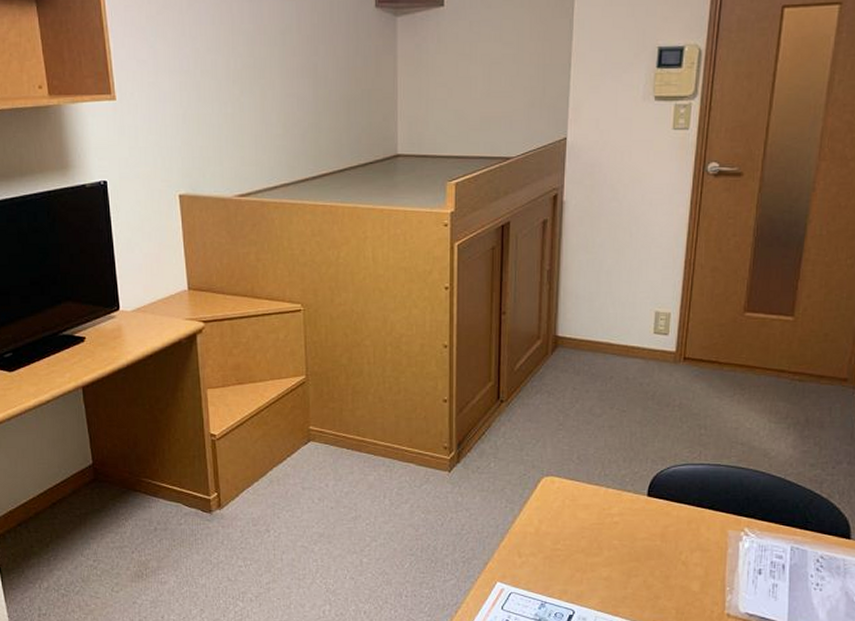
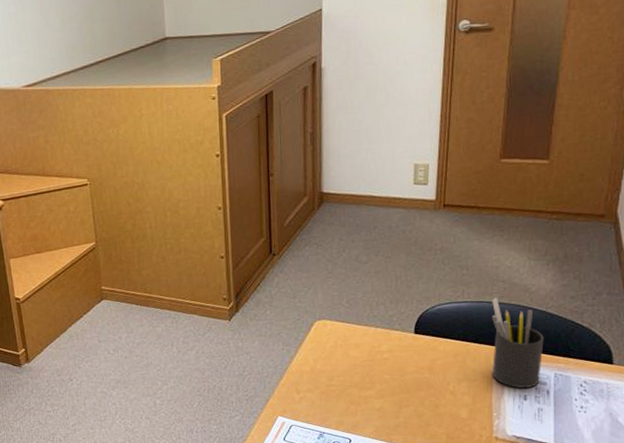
pen holder: none [727,461,782,561] -> present [492,297,544,388]

